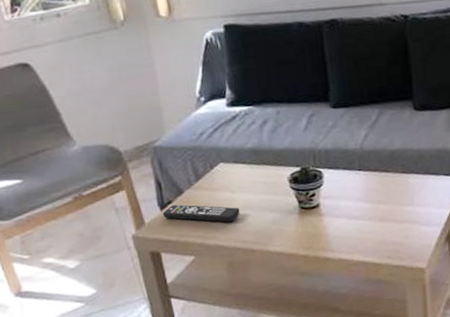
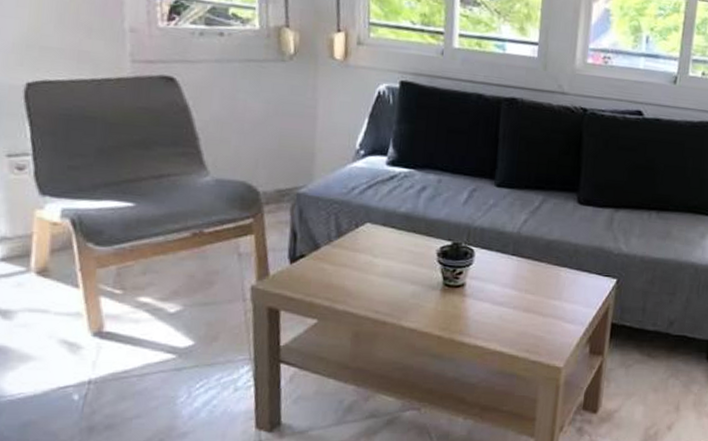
remote control: present [162,204,240,222] -> none [291,259,379,288]

